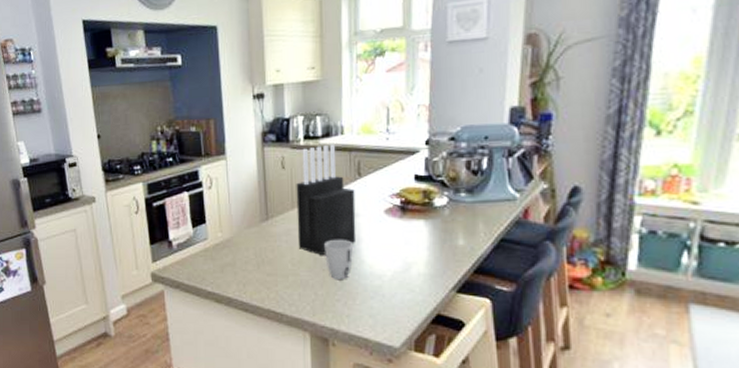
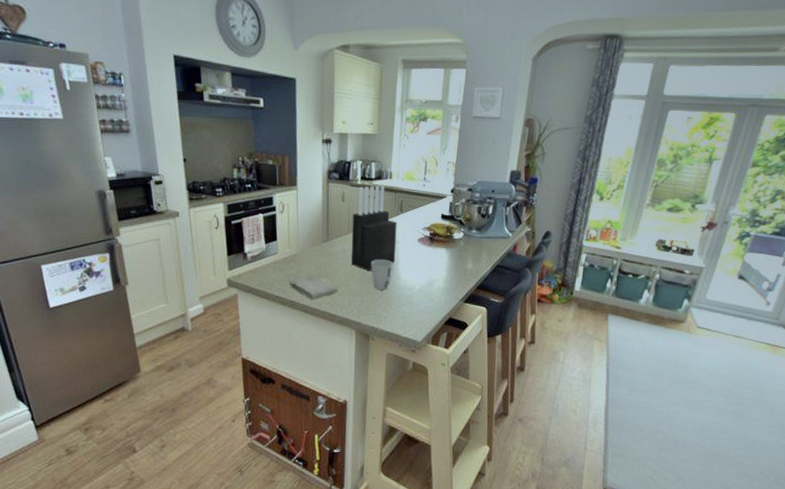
washcloth: none [222,262,285,294] -> present [288,274,339,299]

